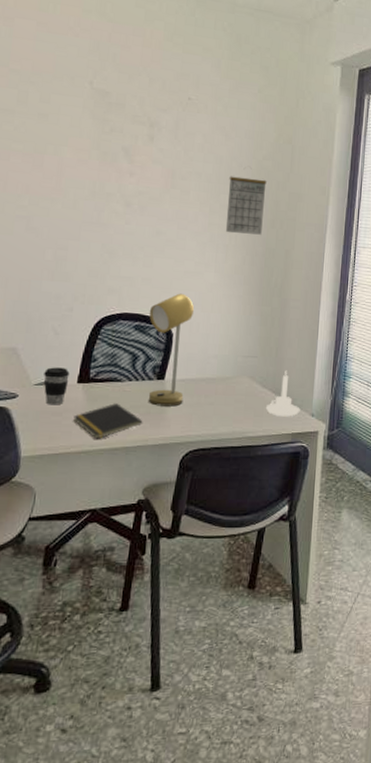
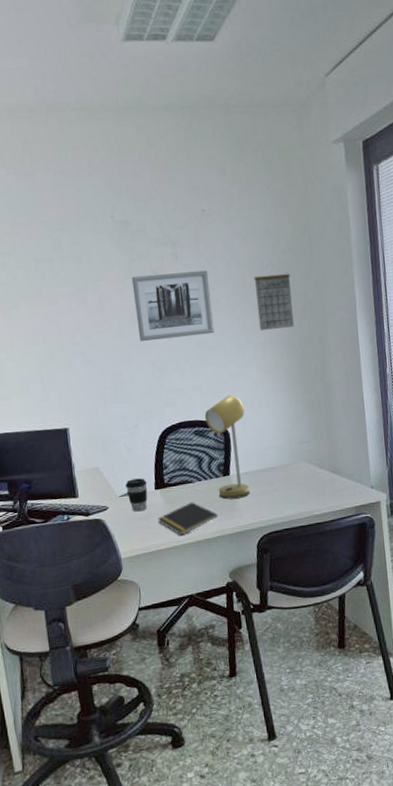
wall art: none [94,148,183,226] -> present [131,270,214,342]
candle holder: present [265,370,300,417] -> none [326,449,360,493]

